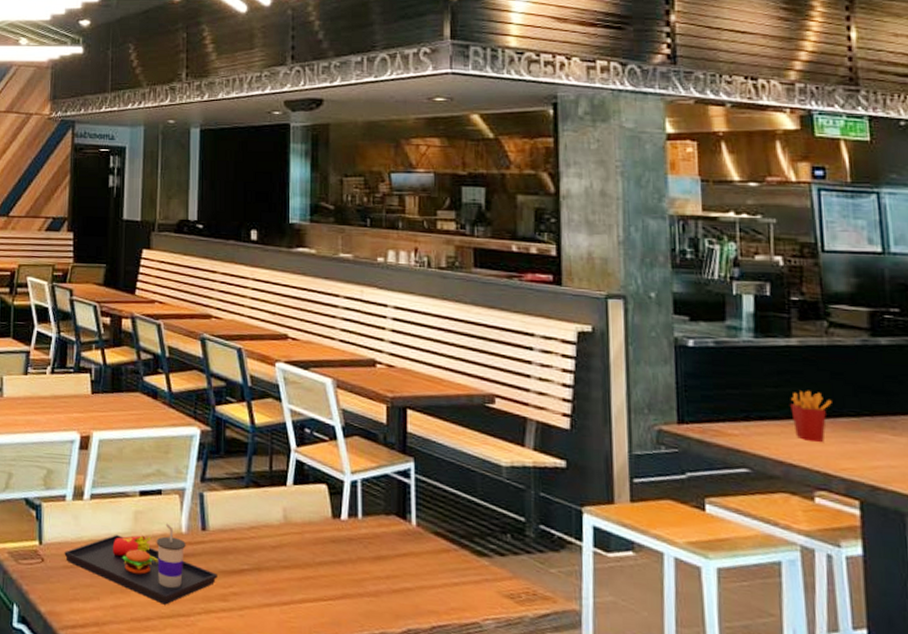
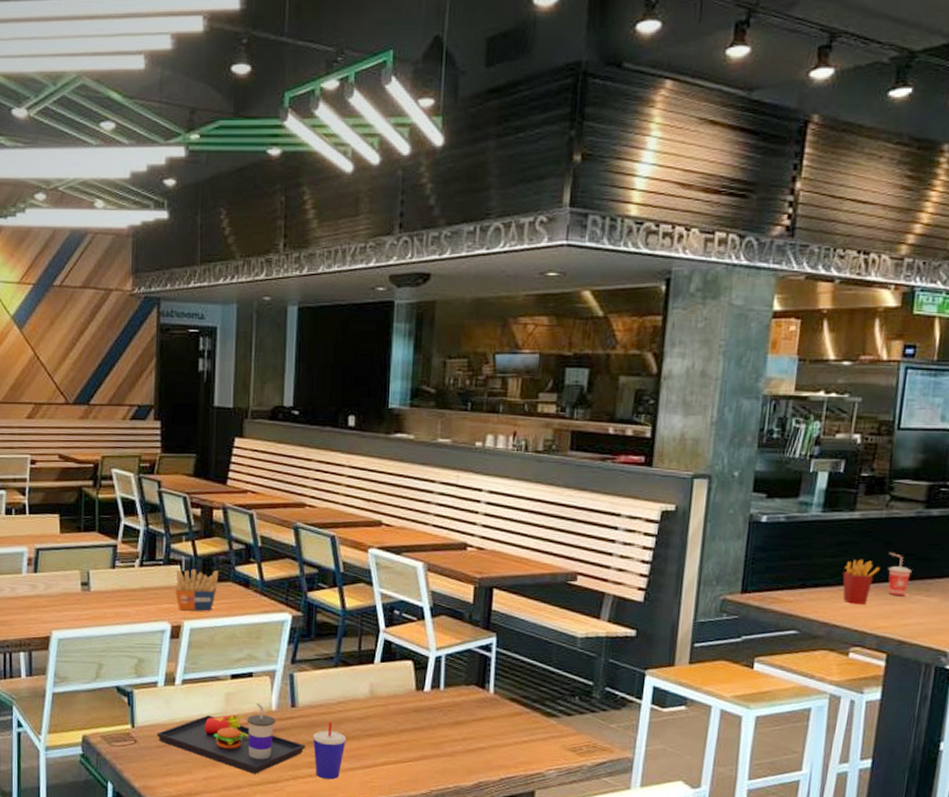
french fries: none [85,377,128,422] -> present [175,568,219,611]
beverage cup: none [225,549,261,616] -> present [313,722,346,780]
beverage cup: none [839,384,870,434] -> present [888,553,912,597]

